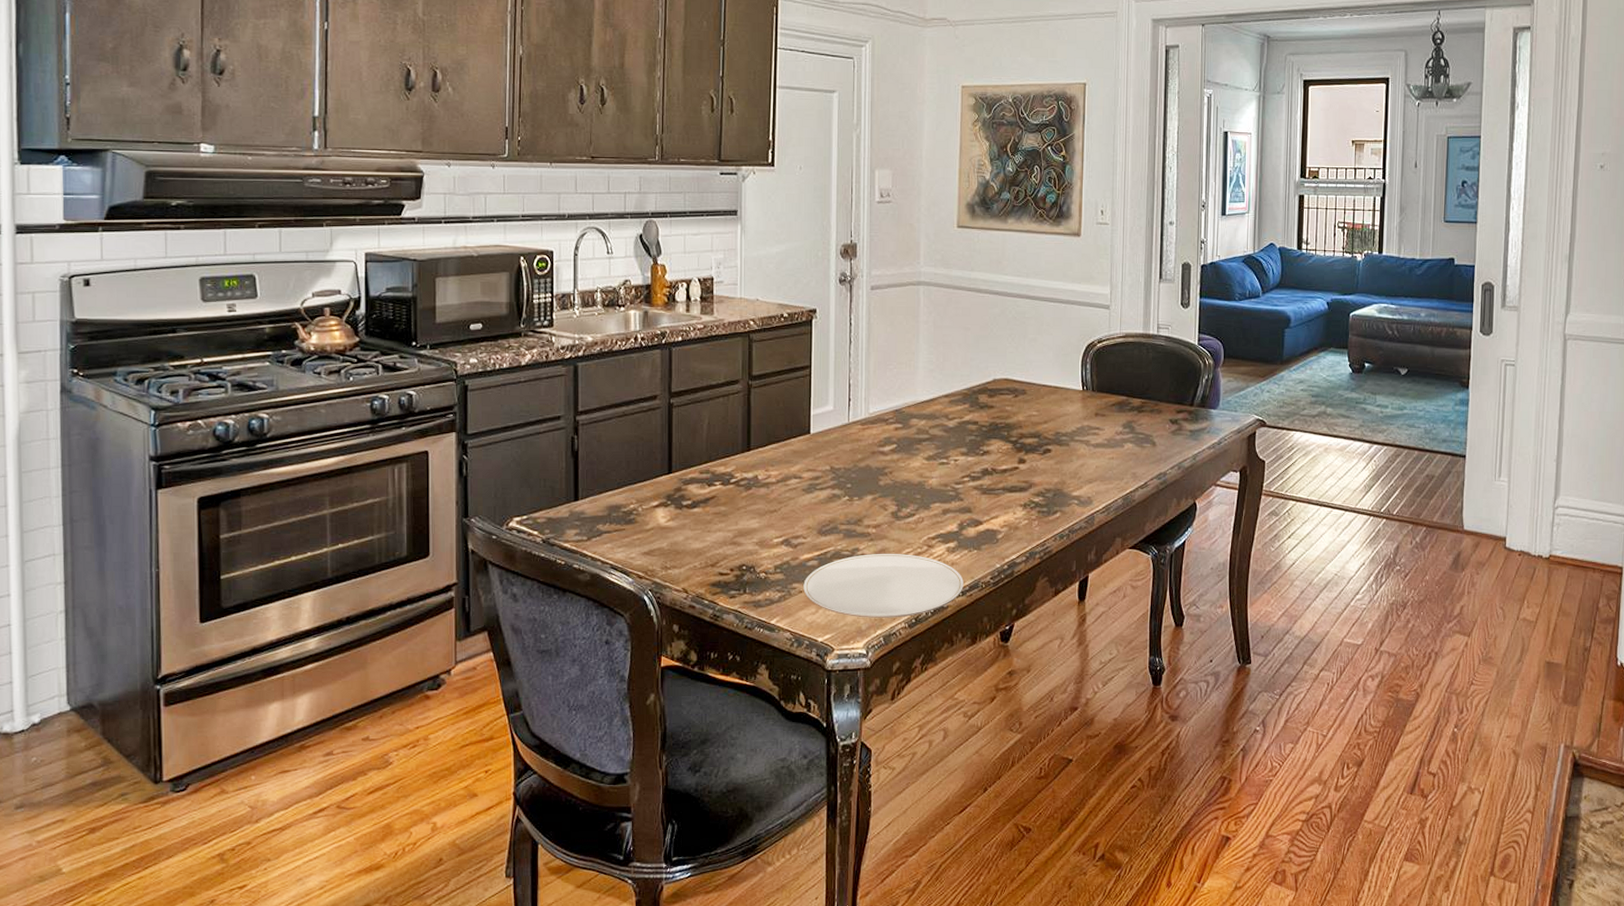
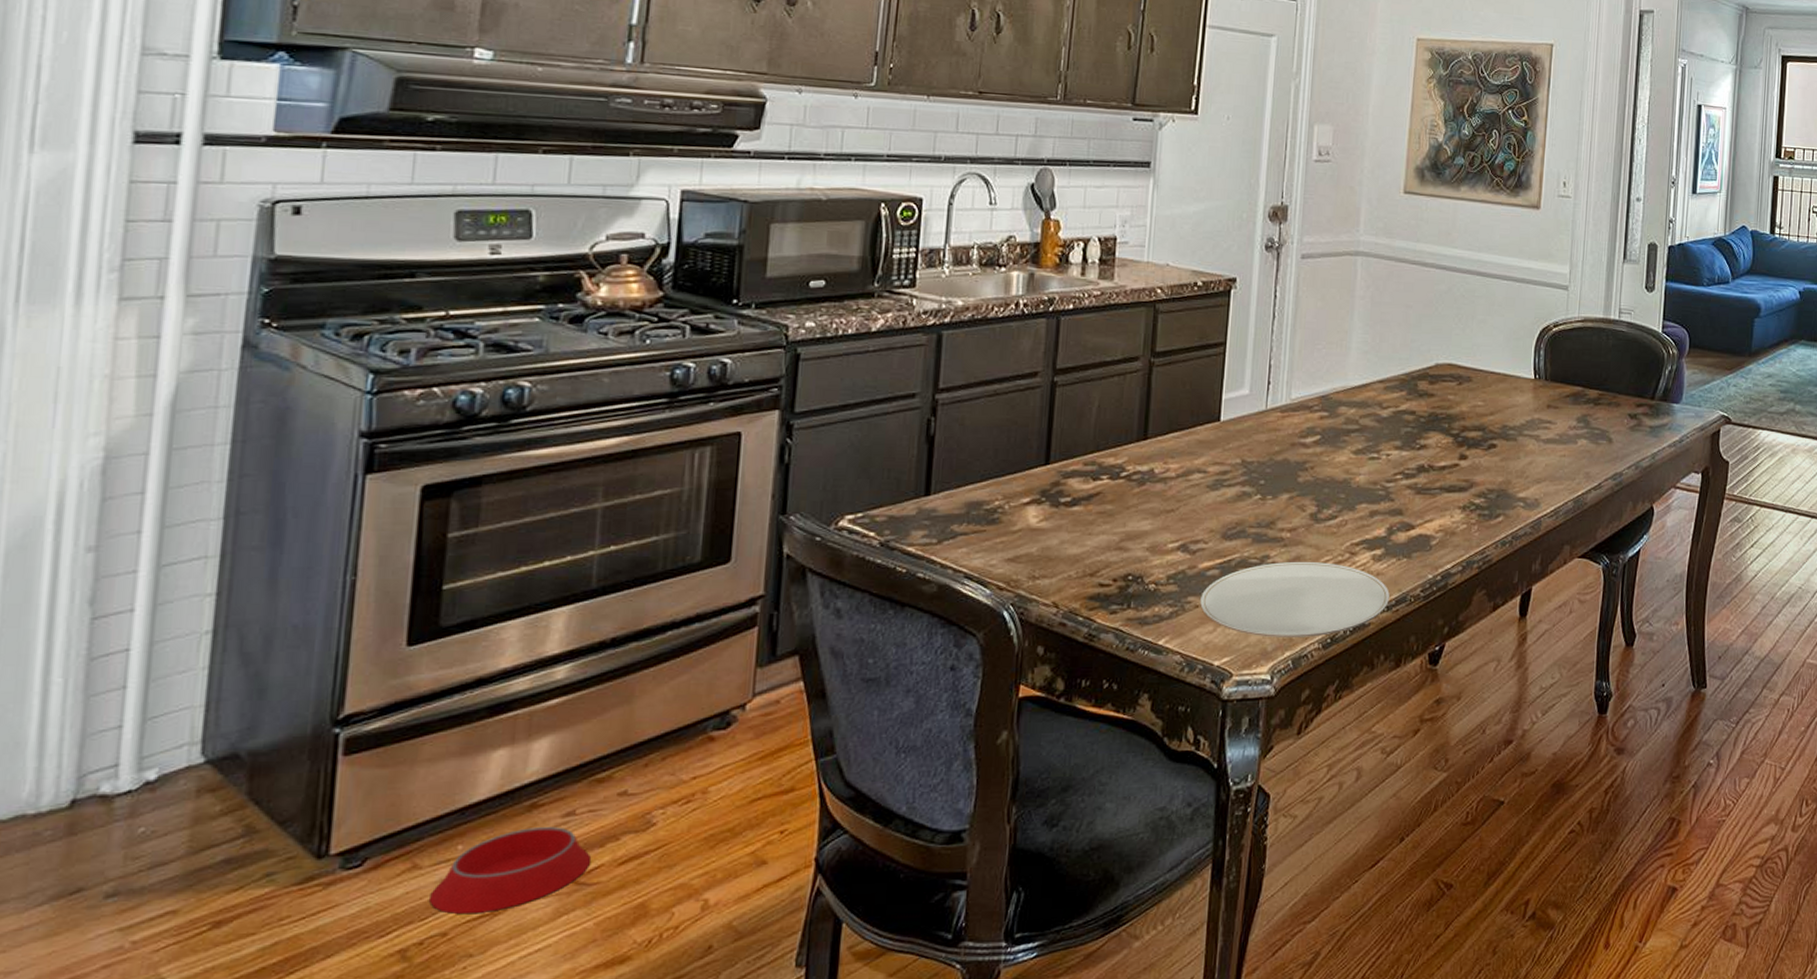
pet bowl: none [236,764,348,828] -> present [430,827,592,914]

